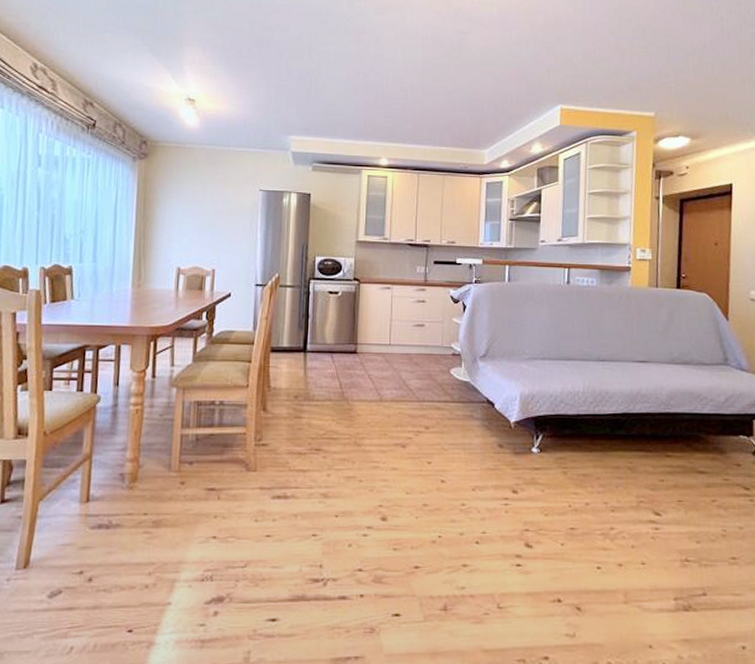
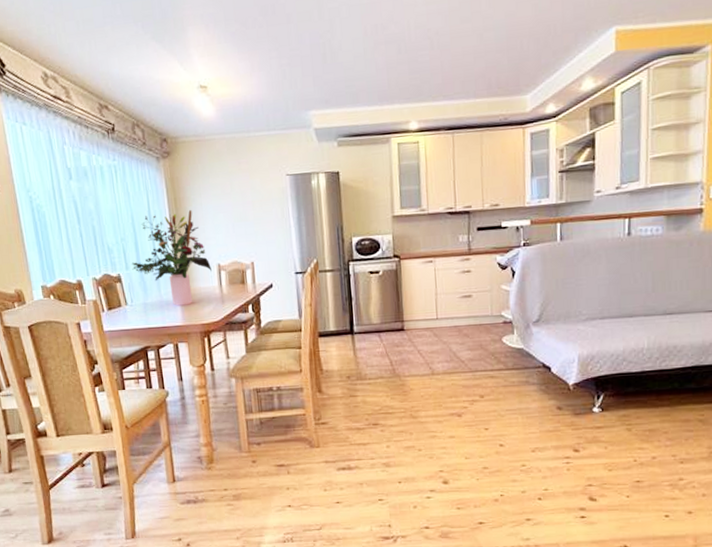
bouquet: none [86,210,171,306] -> present [131,209,212,306]

